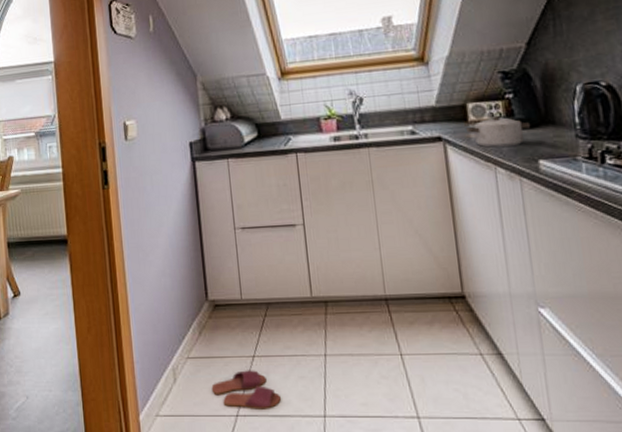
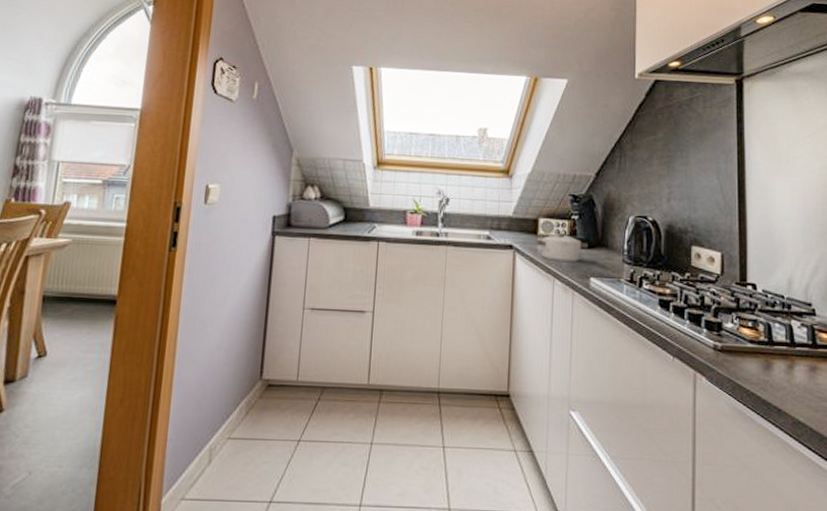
slippers: present [211,370,281,409] -> none [248,454,319,496]

